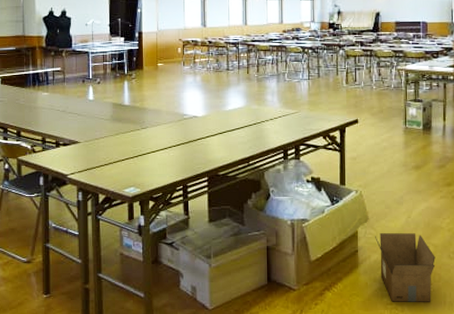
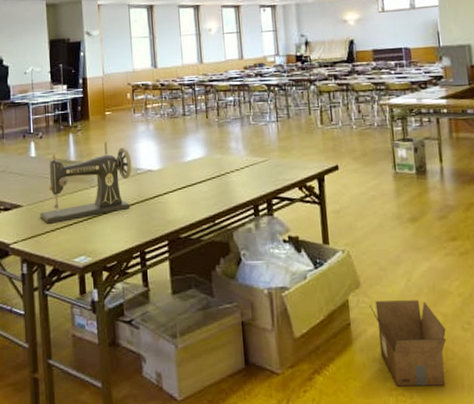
sewing machine: none [95,90,179,159] -> present [40,142,132,224]

